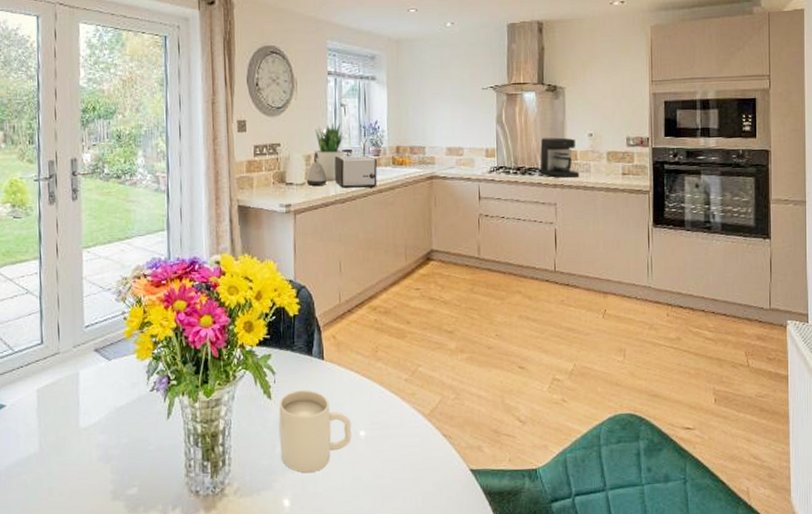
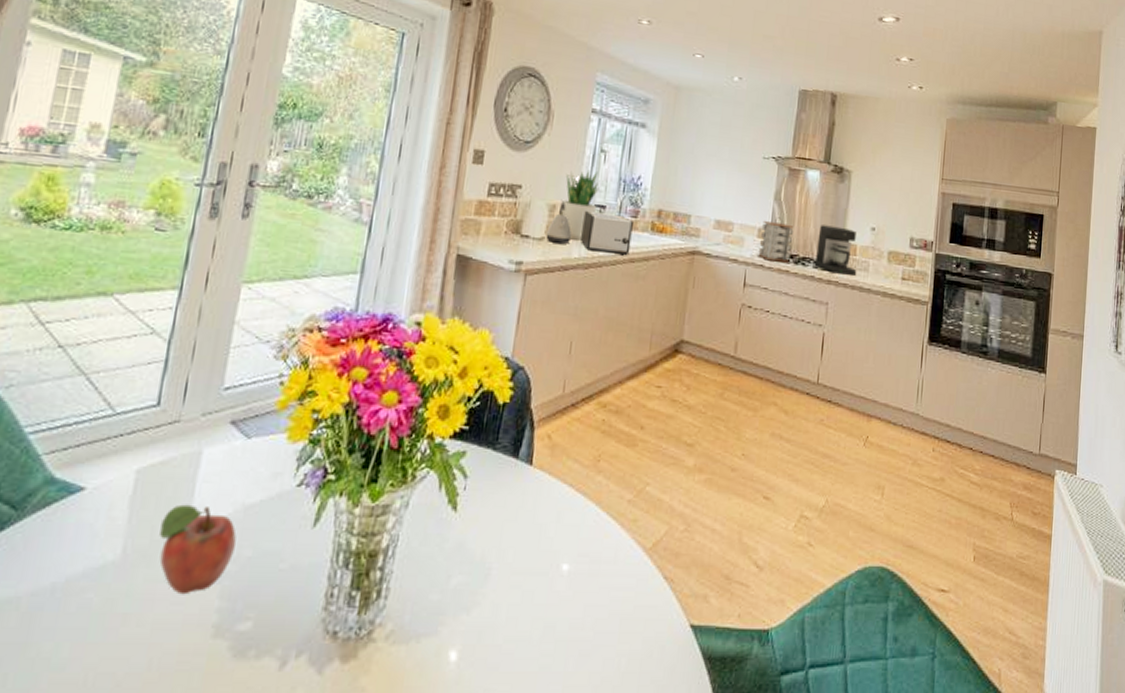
fruit: none [61,410,115,473] -> present [159,504,237,595]
mug: present [278,390,352,473] -> none [456,503,554,617]
spice rack: none [488,137,518,175] -> present [758,217,794,263]

